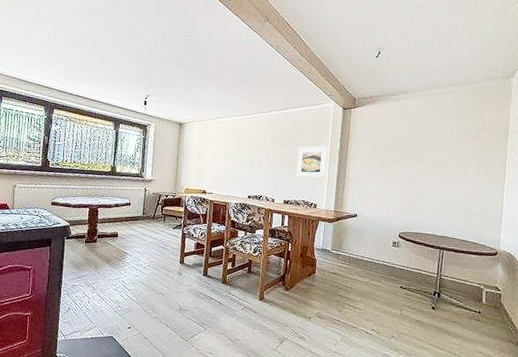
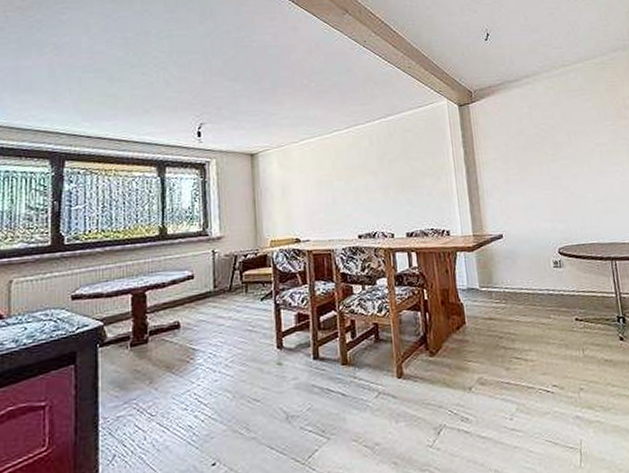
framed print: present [296,145,327,178] -> none [413,154,453,199]

